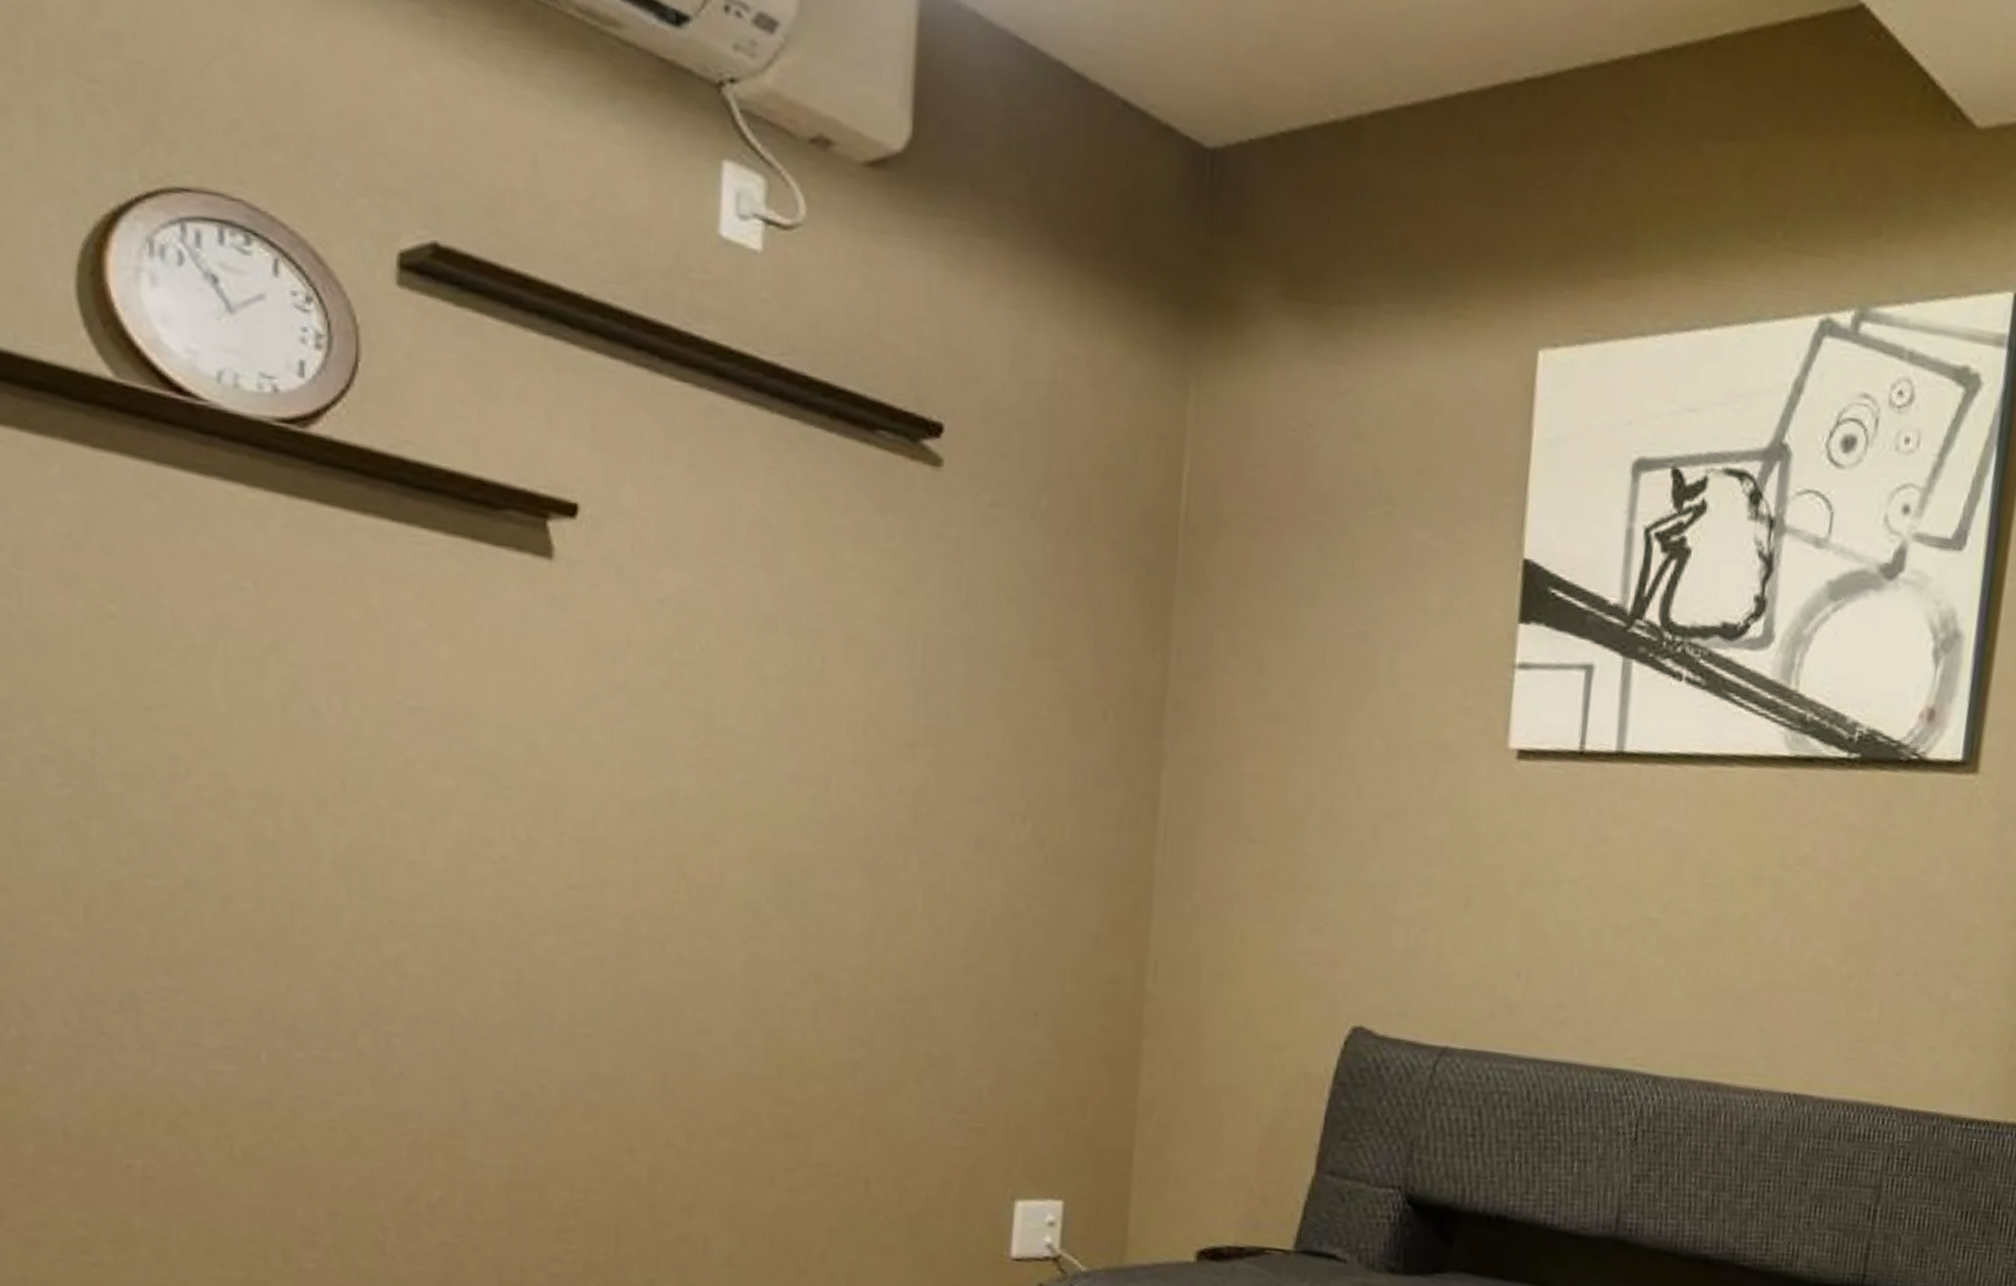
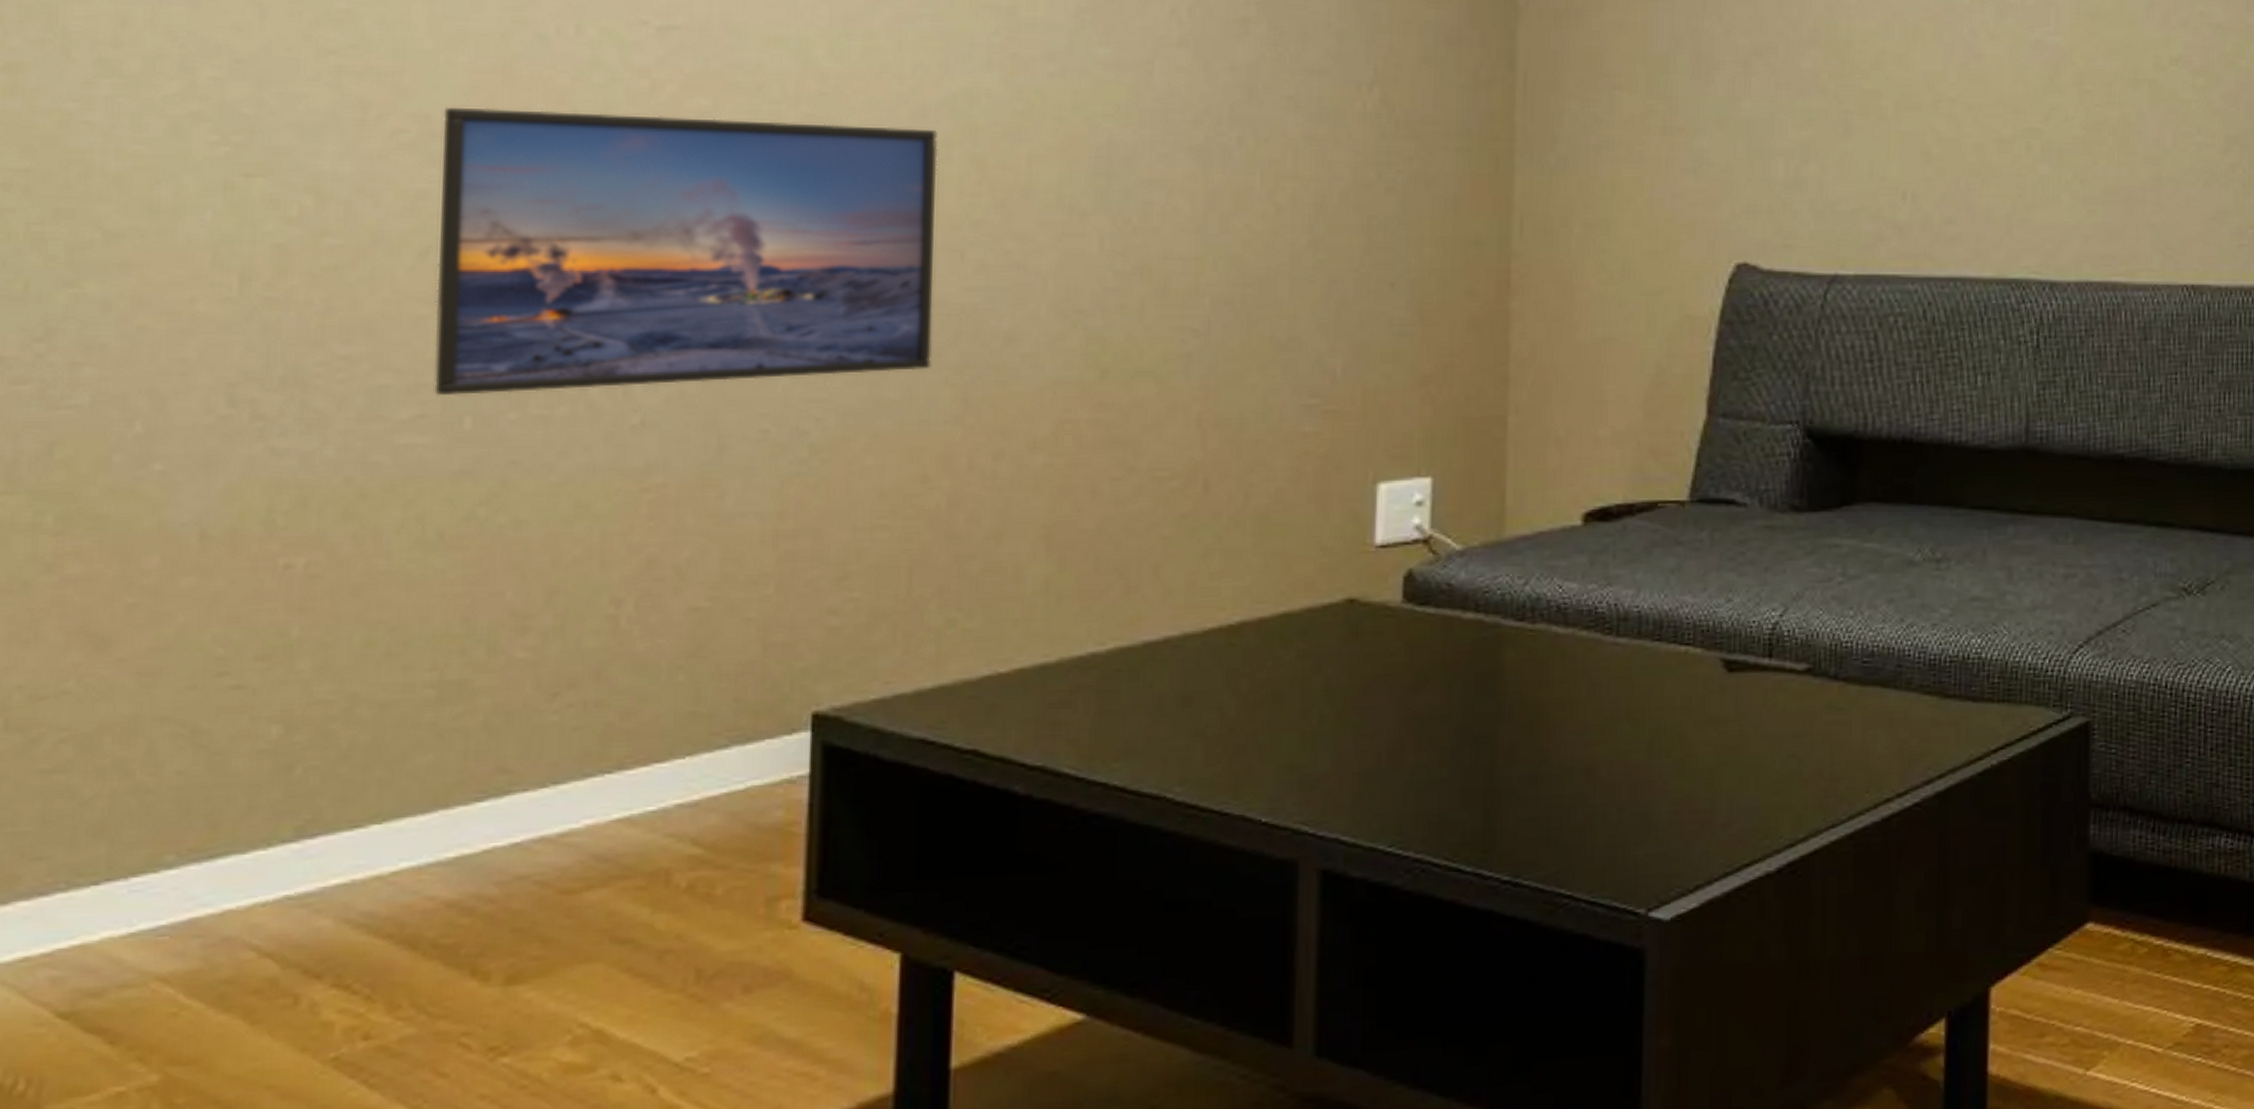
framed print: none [236,768,644,1051] -> present [434,107,938,396]

